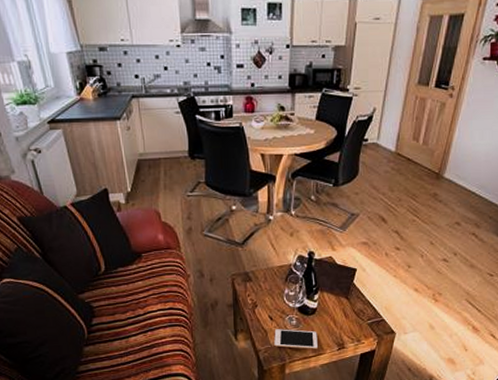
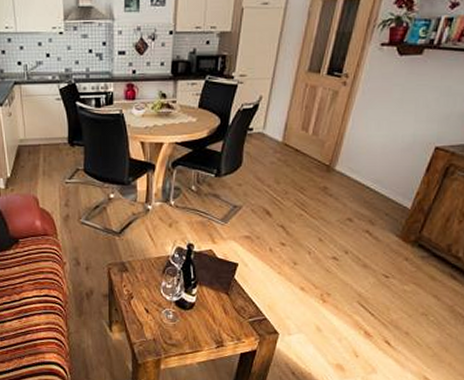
cell phone: present [274,329,318,349] -> none [150,322,195,345]

